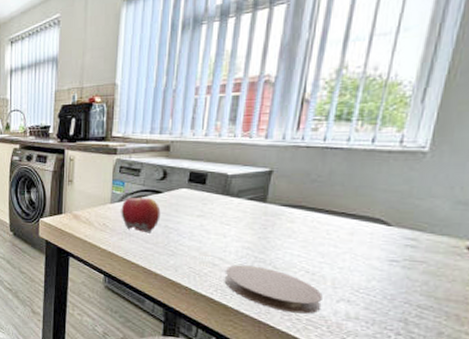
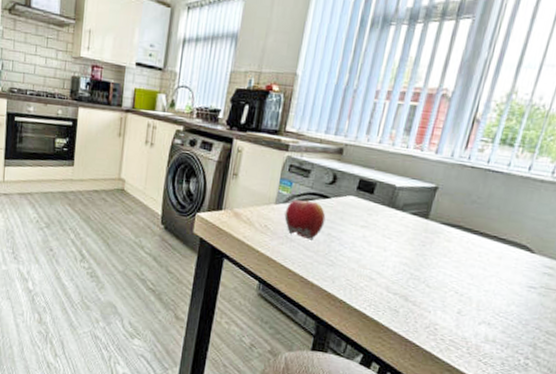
coaster: present [224,265,323,314] -> none [378,280,467,335]

